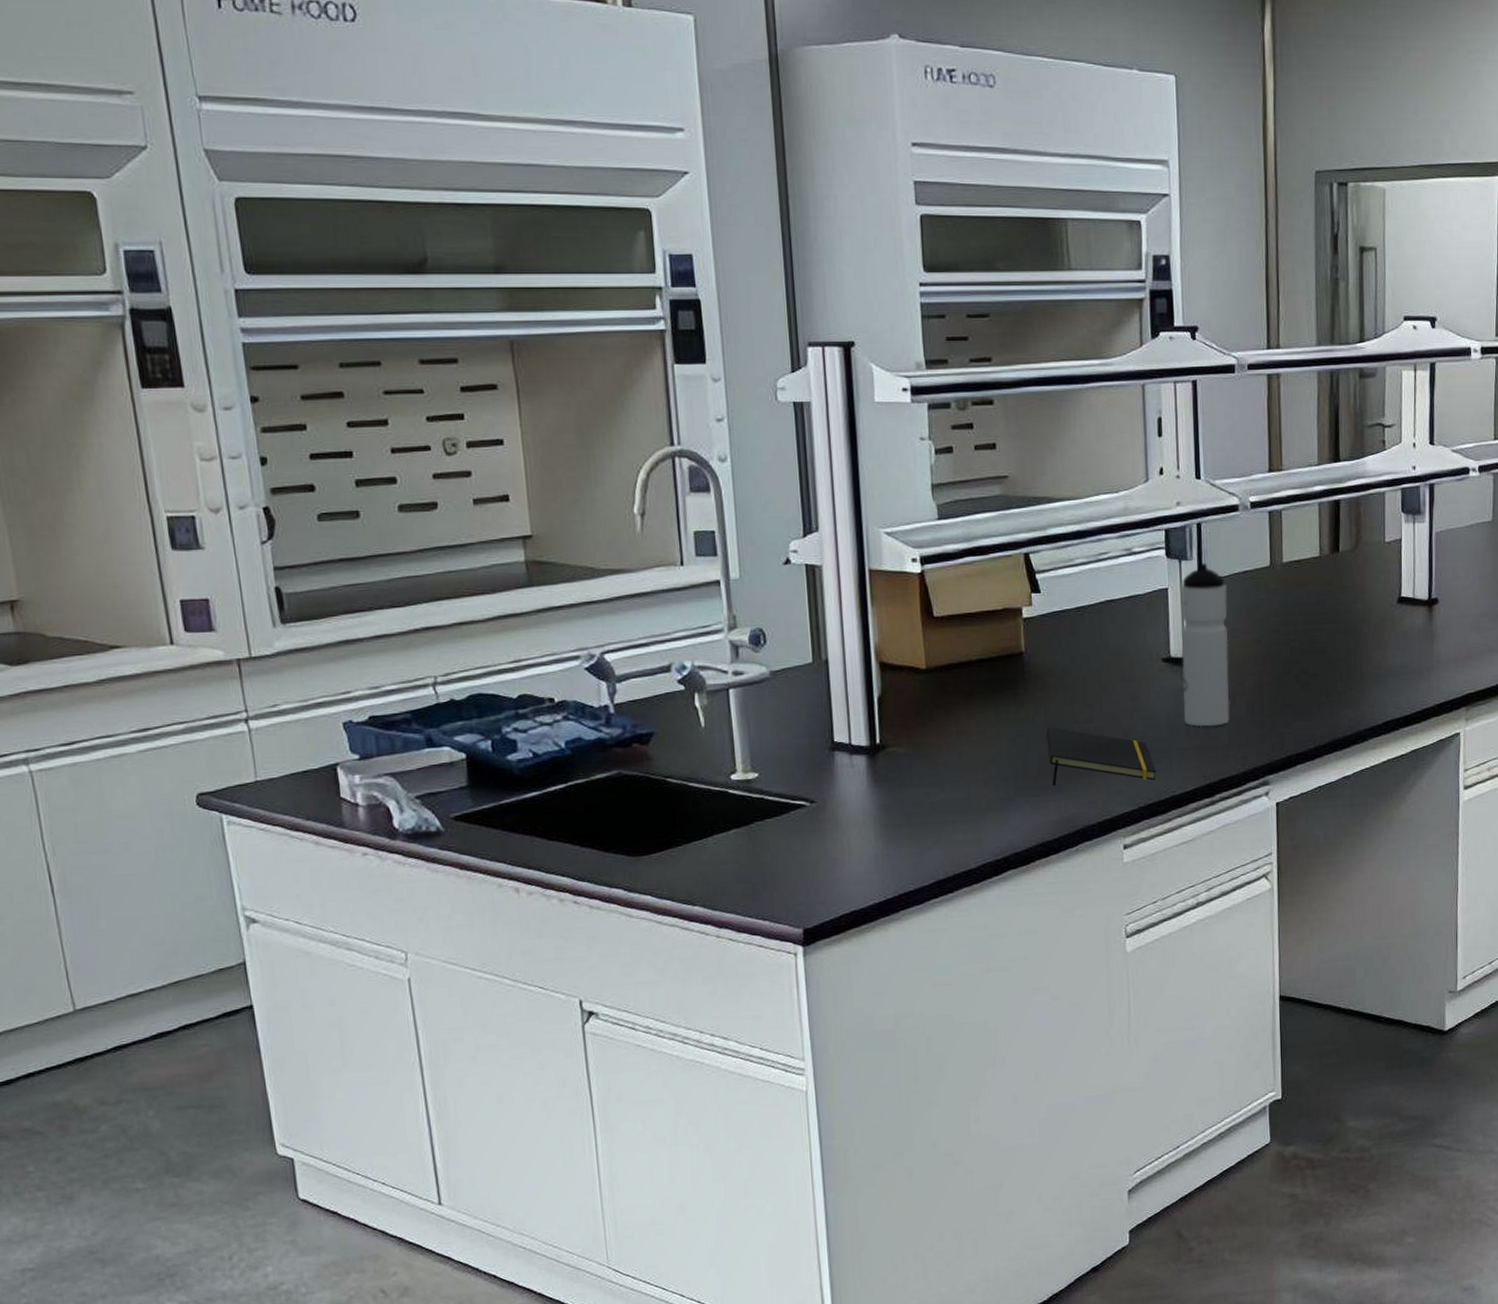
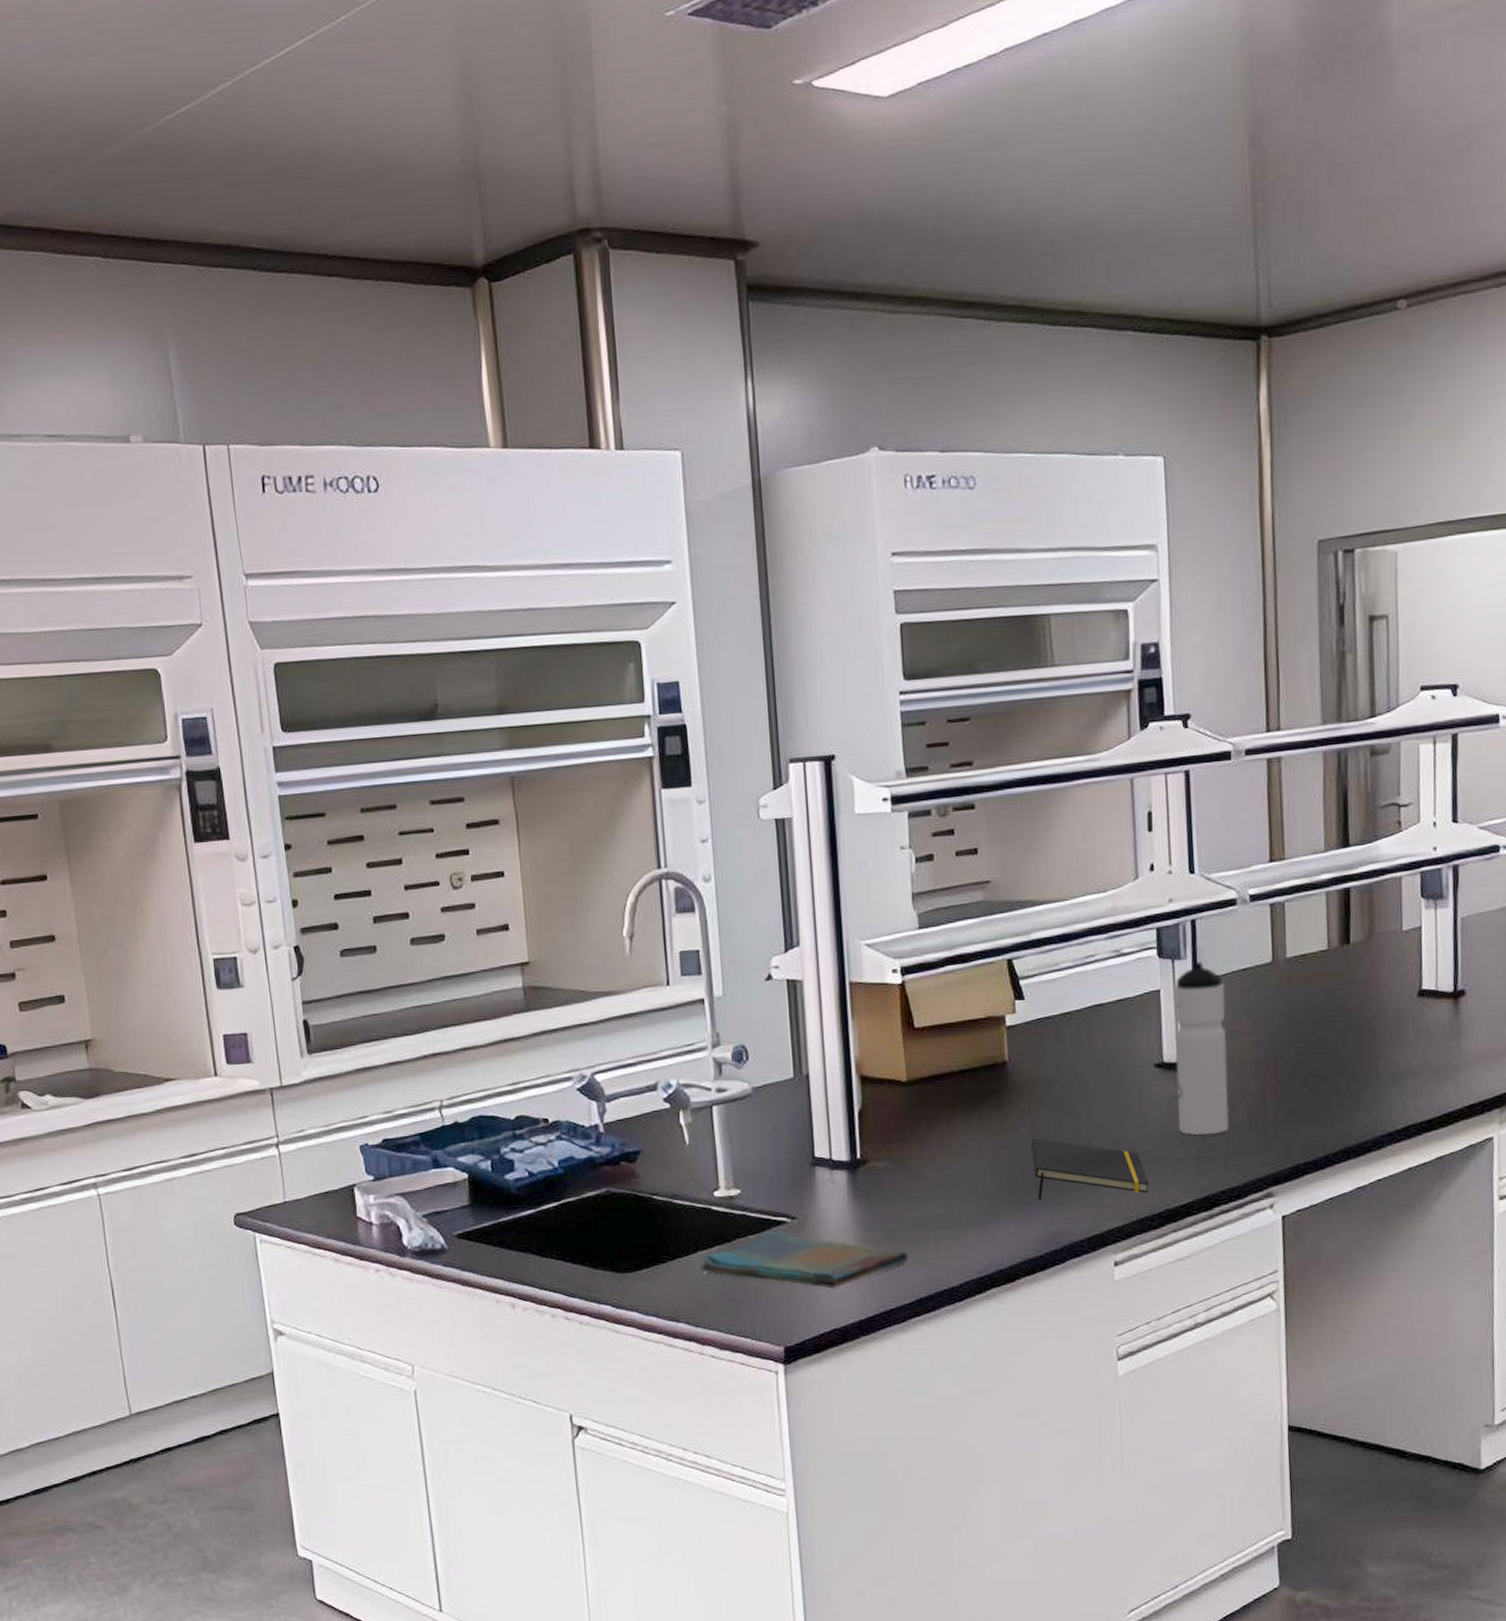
dish towel: none [716,815,927,872] -> present [699,1231,908,1290]

